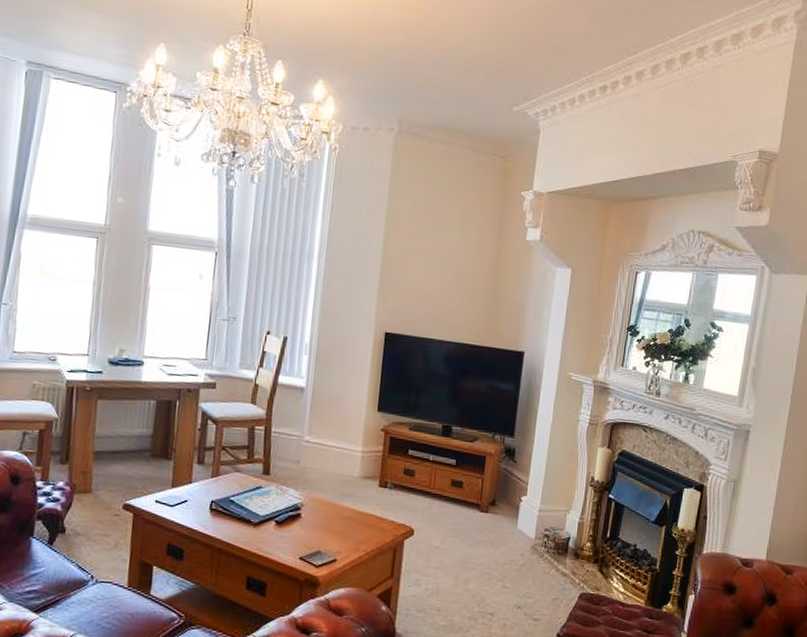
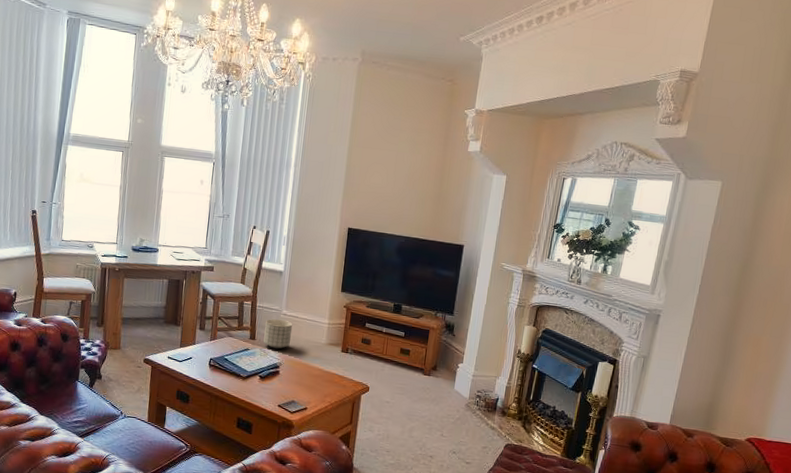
planter: none [279,447,318,486] -> present [263,319,293,350]

